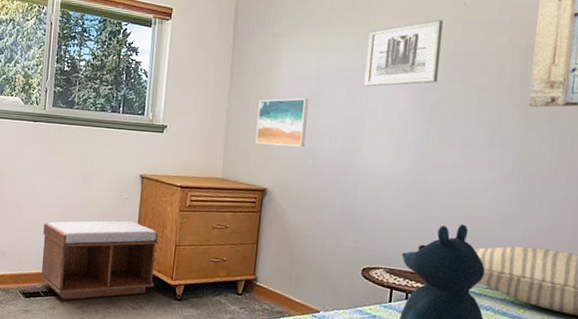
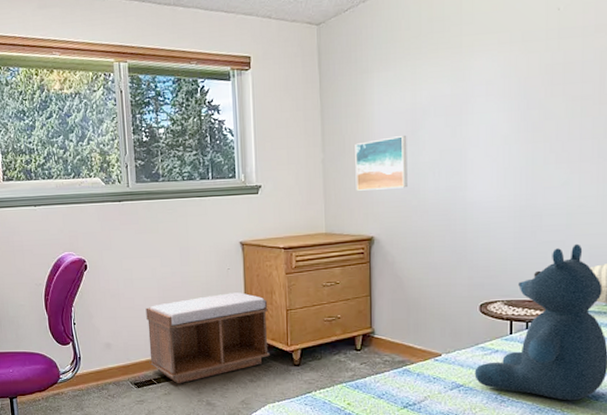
wall art: present [364,19,443,87] -> none [462,30,539,114]

